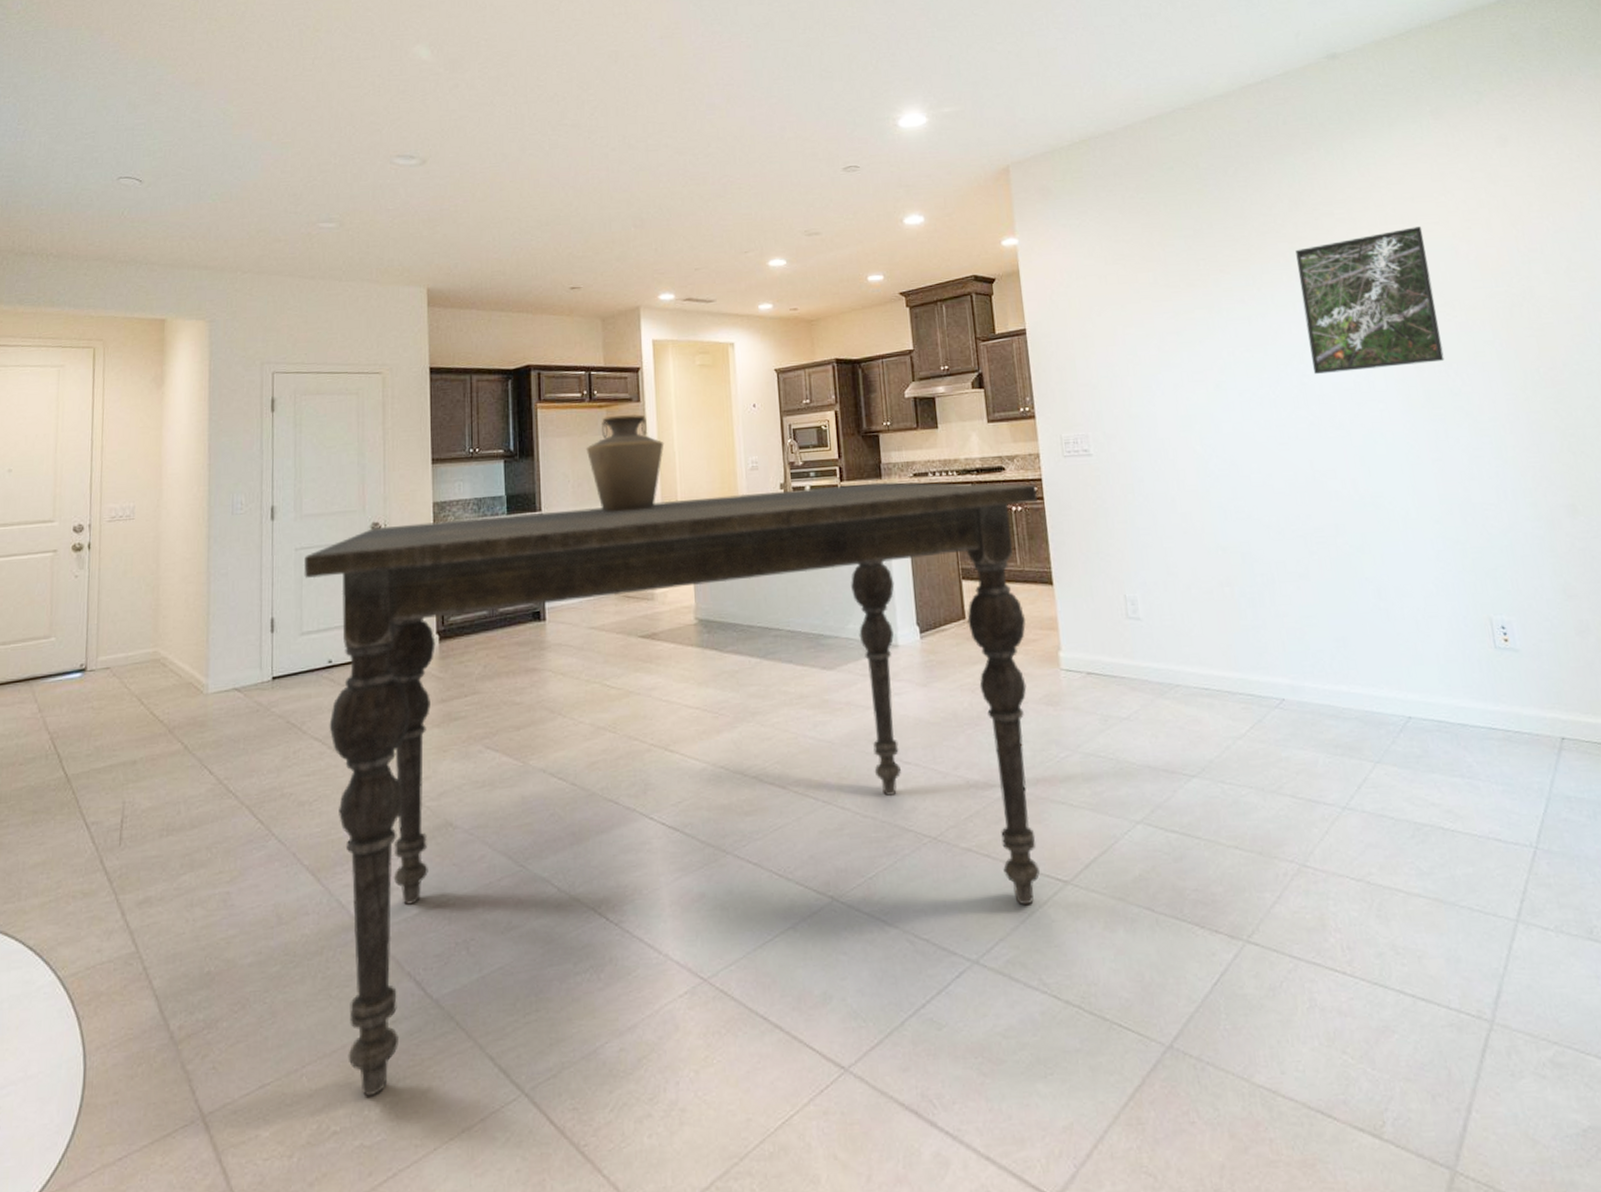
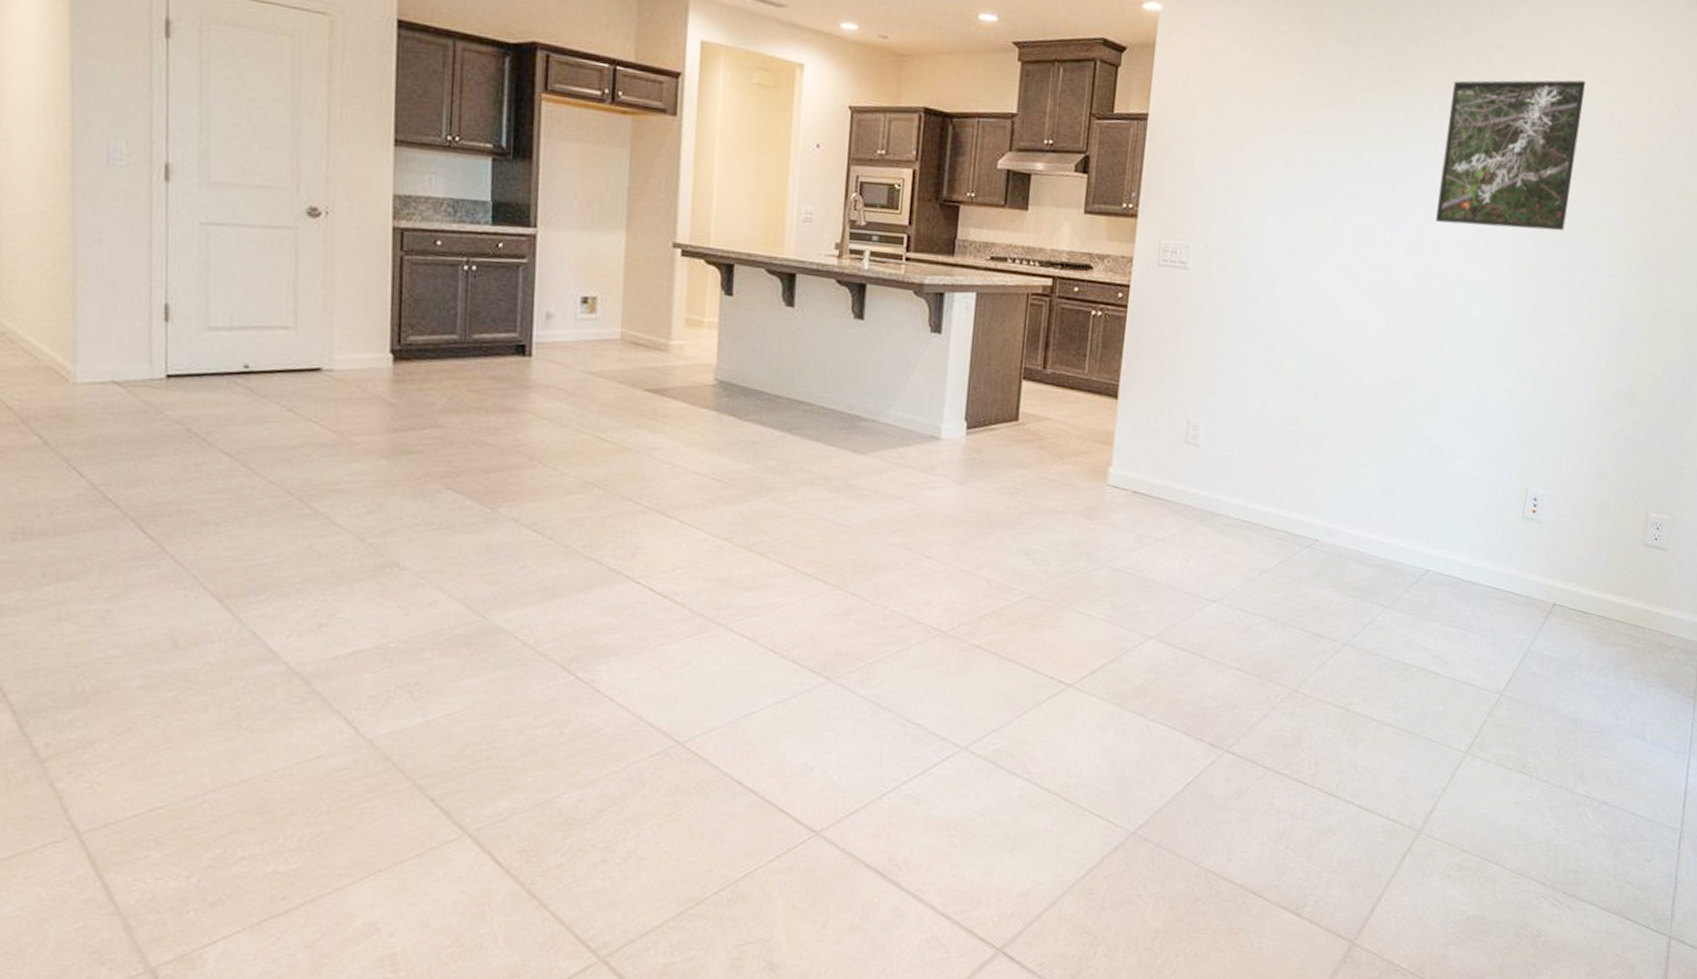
dining table: present [303,482,1040,1096] -> none [210,213,1122,825]
vase: present [586,414,664,512] -> none [601,126,701,246]

